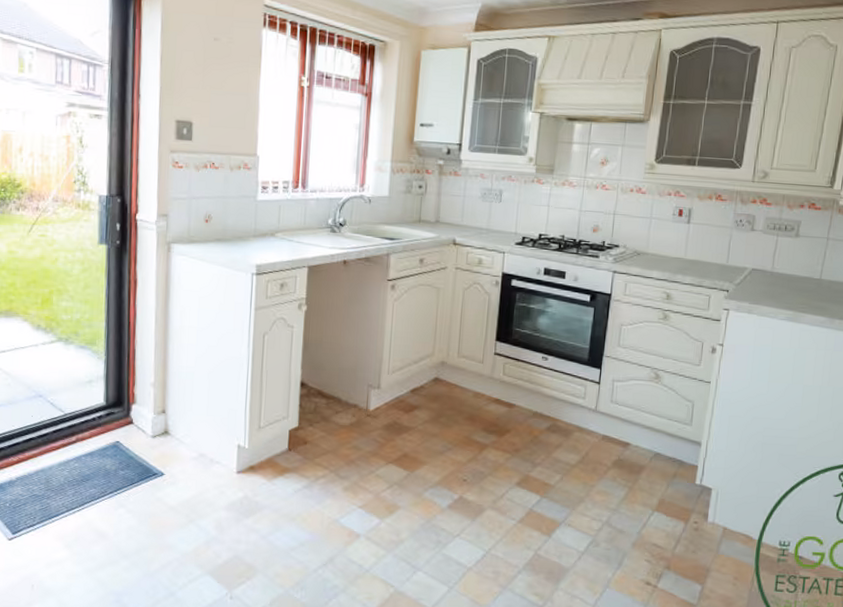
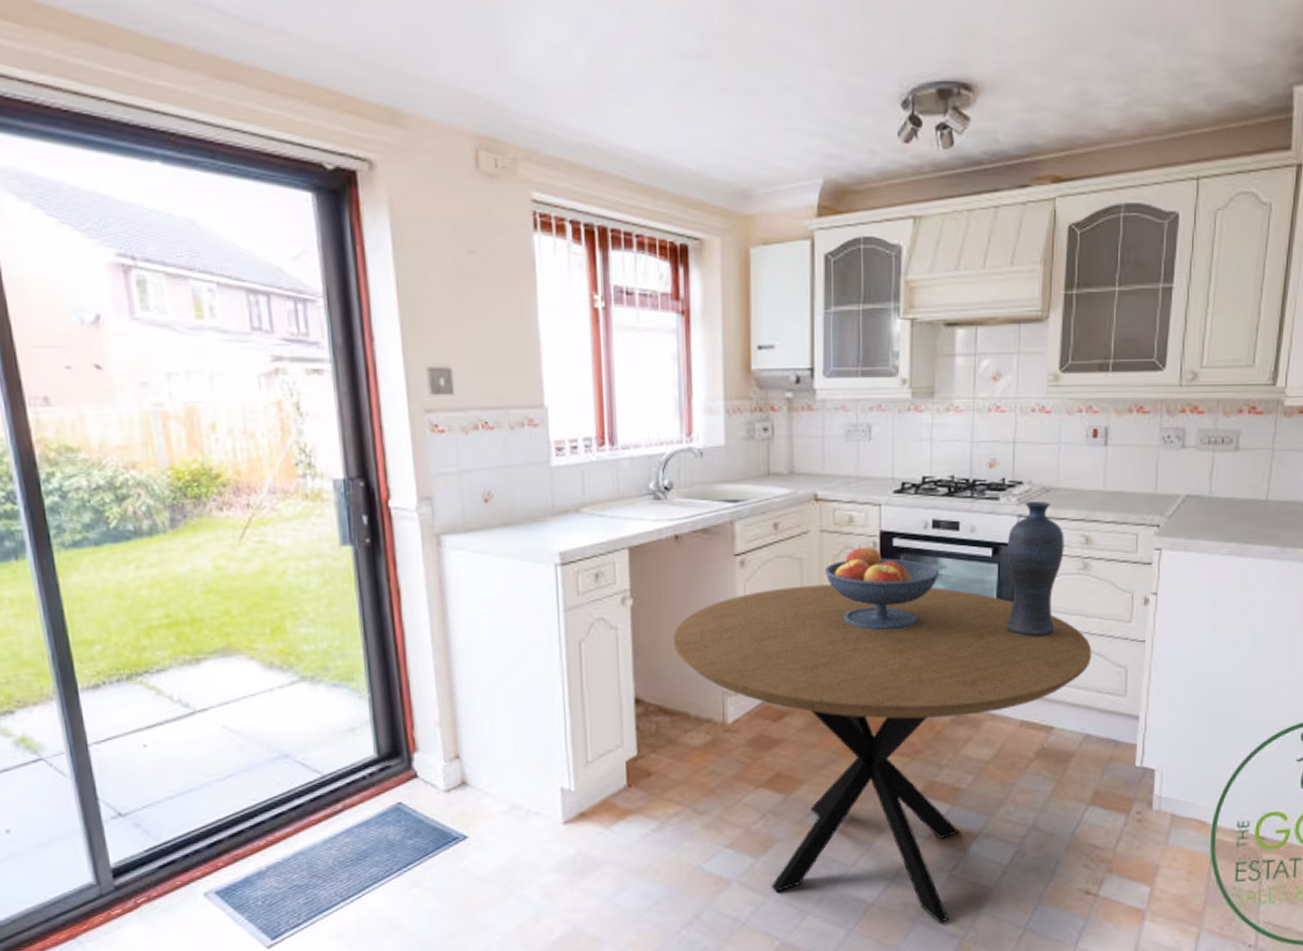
dining table: none [334,309,666,592] -> present [672,584,1092,923]
fruit bowl: none [456,282,547,352] -> present [825,544,940,631]
vase: none [597,261,650,370] -> present [1006,500,1065,637]

